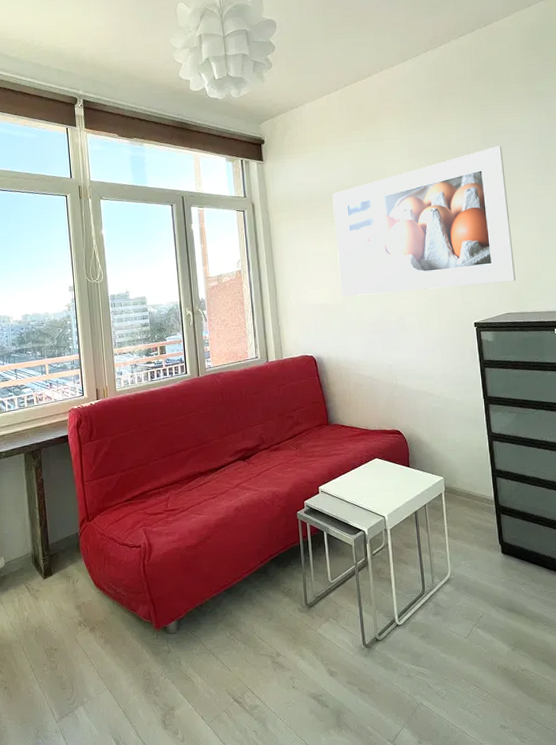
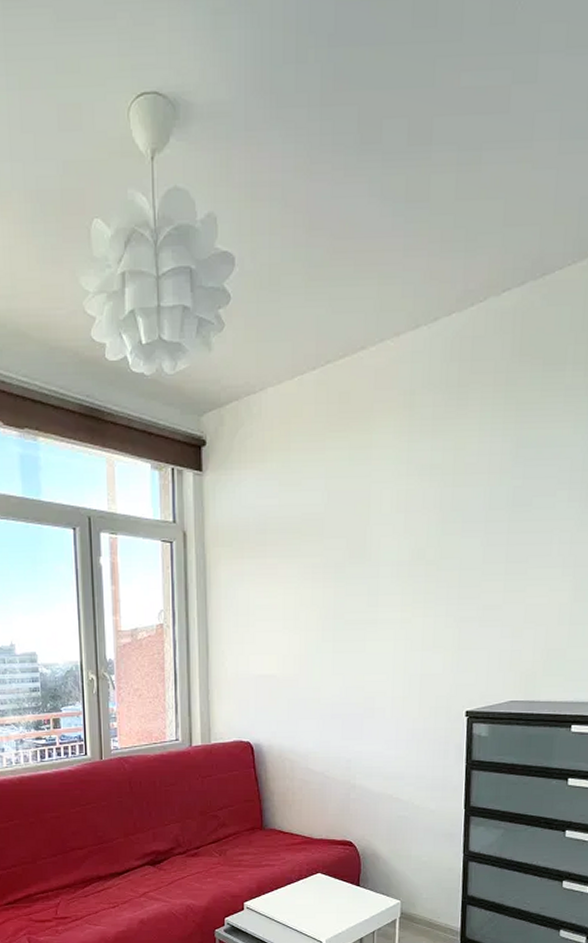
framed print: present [332,145,516,297] -> none [293,464,539,667]

